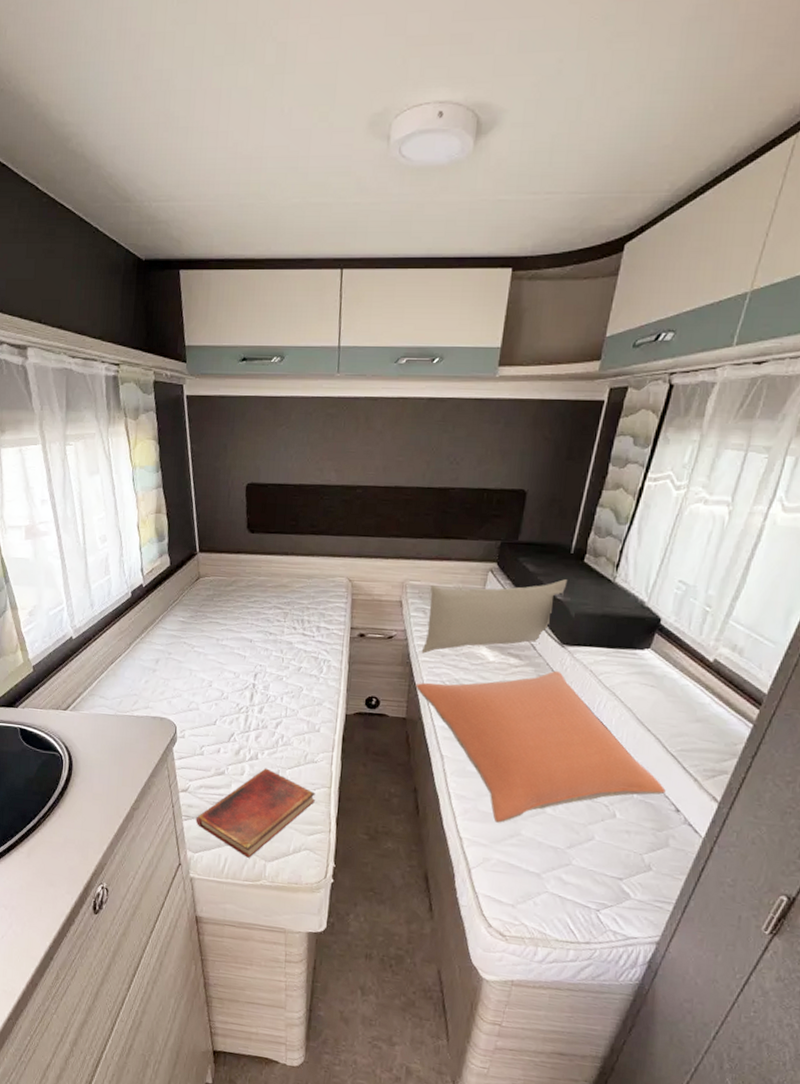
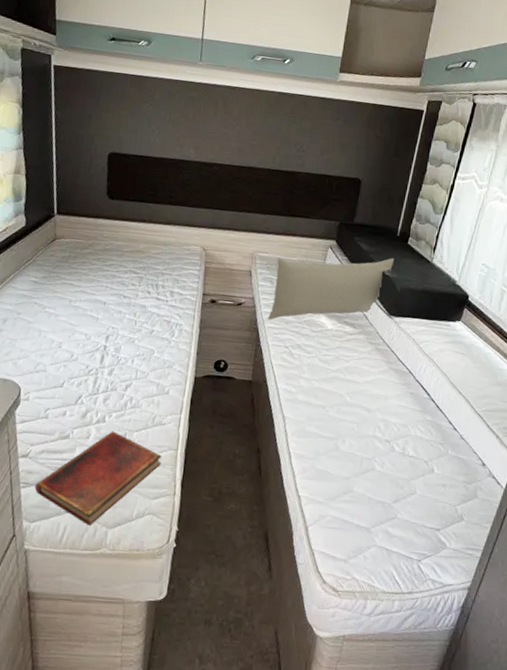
pillow: present [415,670,666,823] -> none [261,338,474,481]

